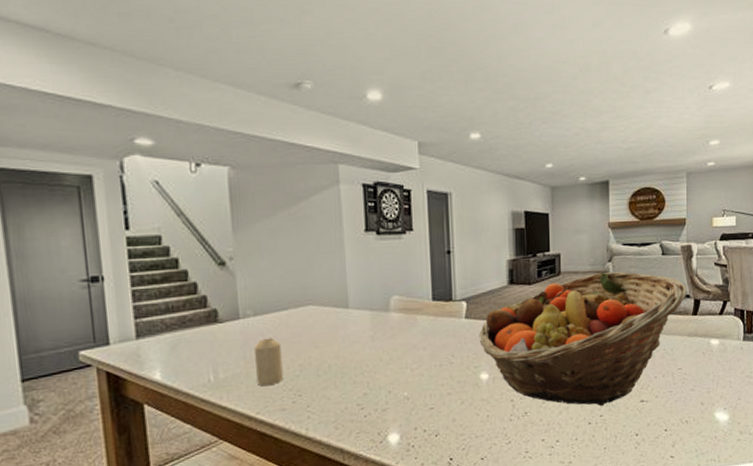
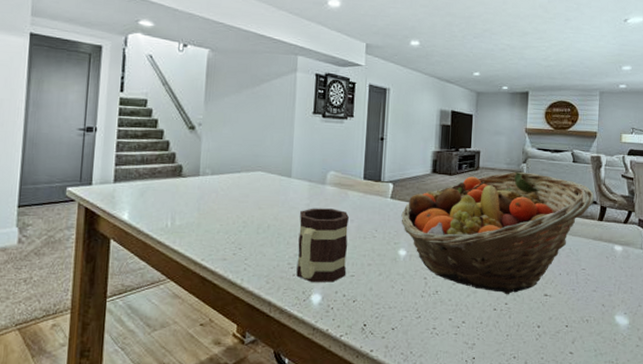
candle: present [255,337,284,386] -> none [206,195,231,237]
mug: none [364,337,425,421] -> present [296,208,349,282]

